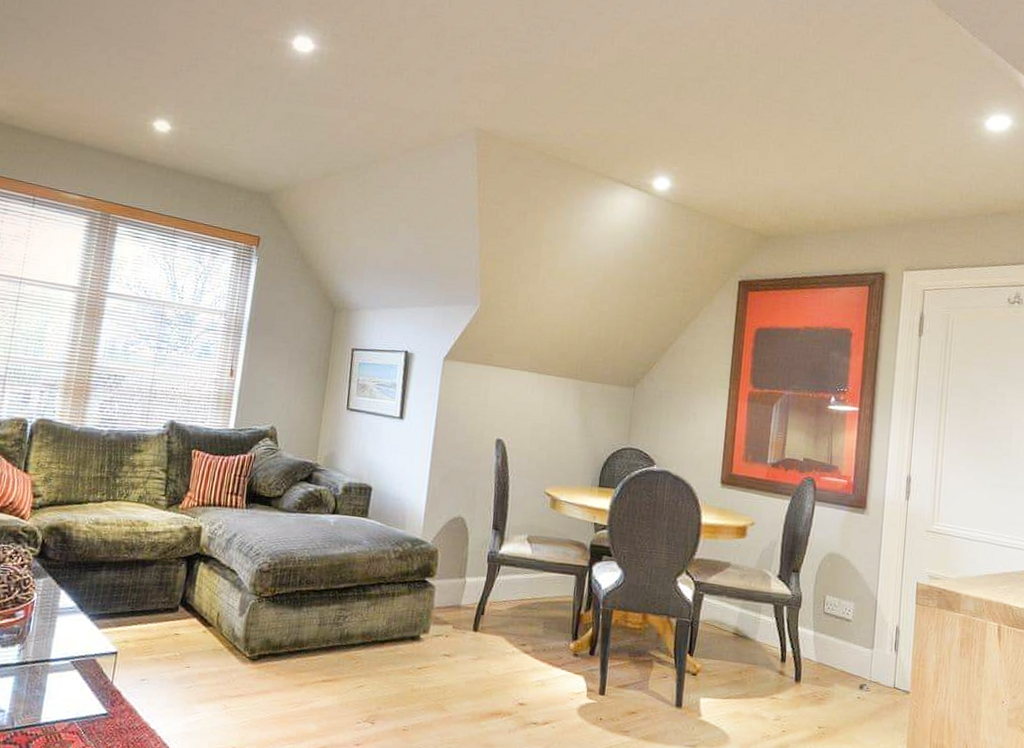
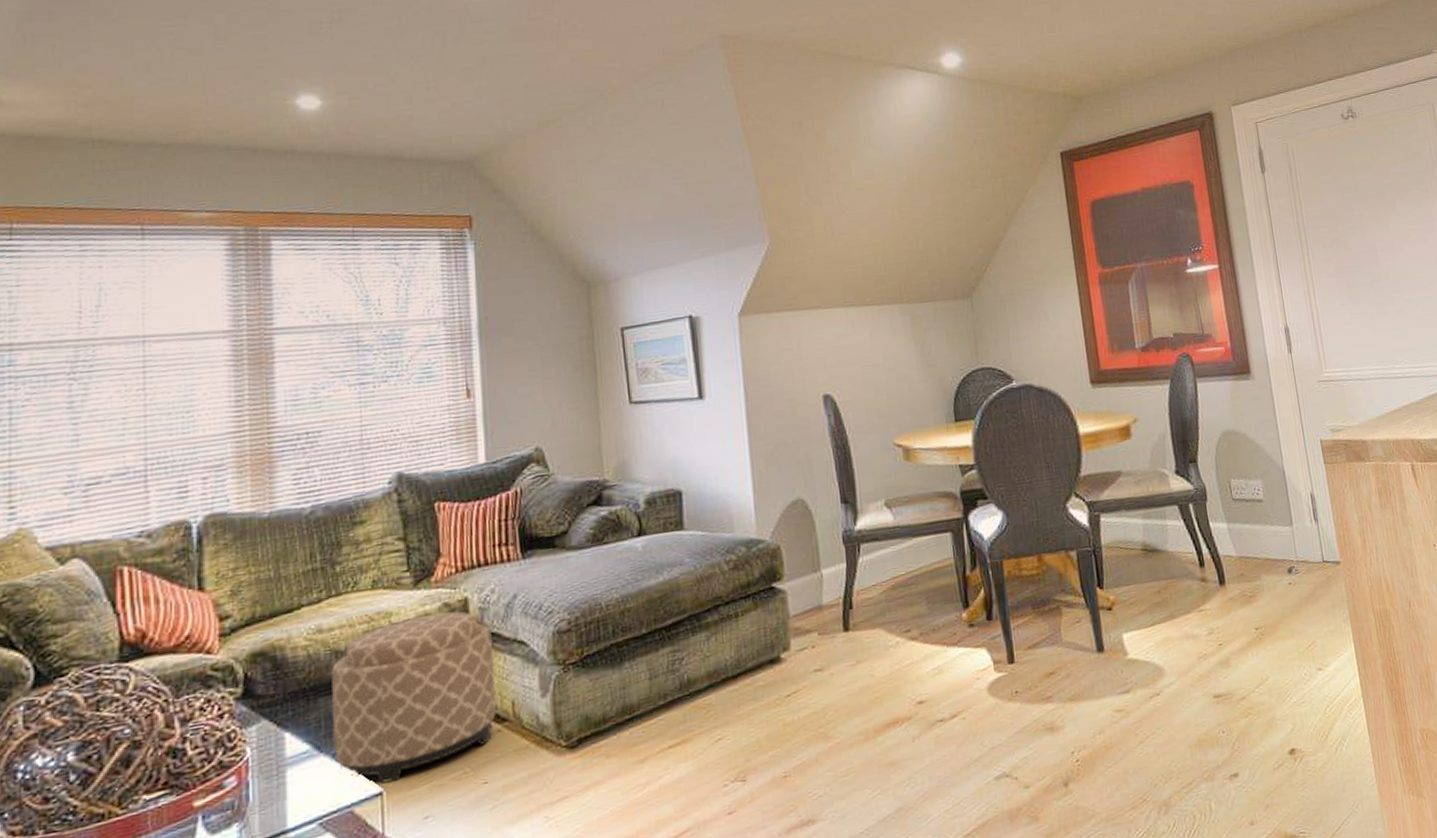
ottoman: none [90,531,214,647] -> present [331,611,496,784]

